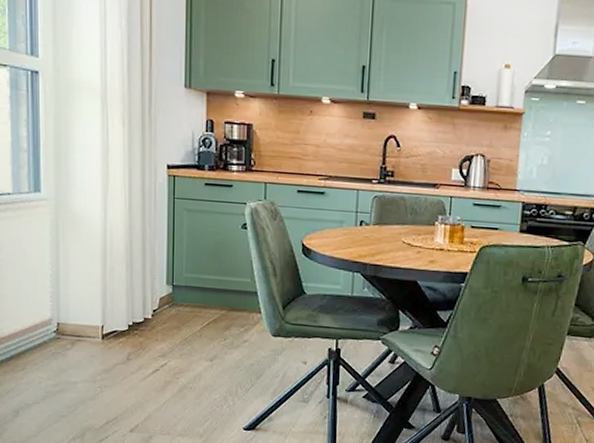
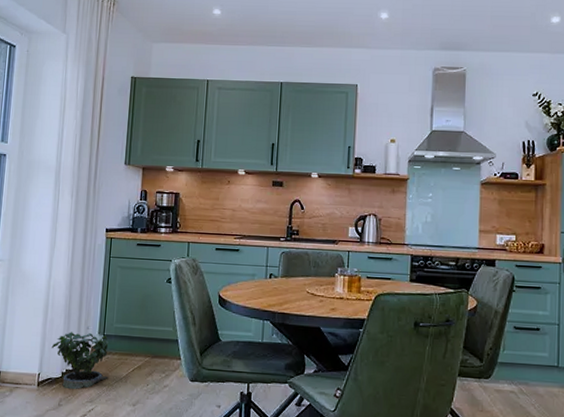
potted plant: none [114,276,181,344] -> present [51,327,109,390]

